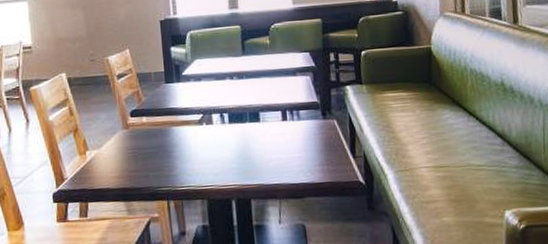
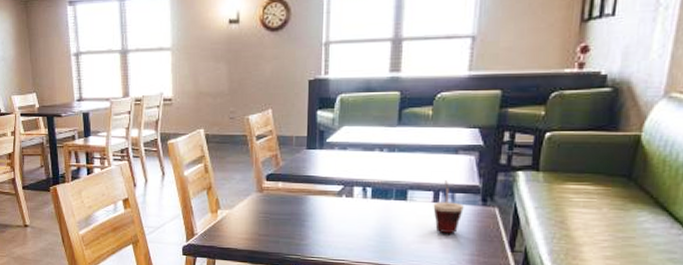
cup: none [283,100,309,149] -> present [433,180,464,234]

